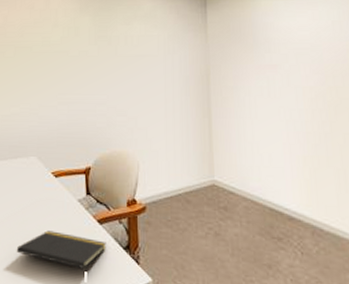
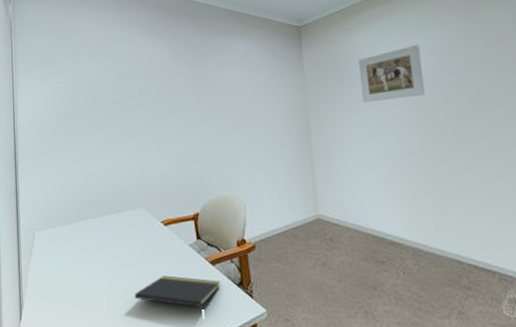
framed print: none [262,14,330,68] -> present [357,44,425,103]

